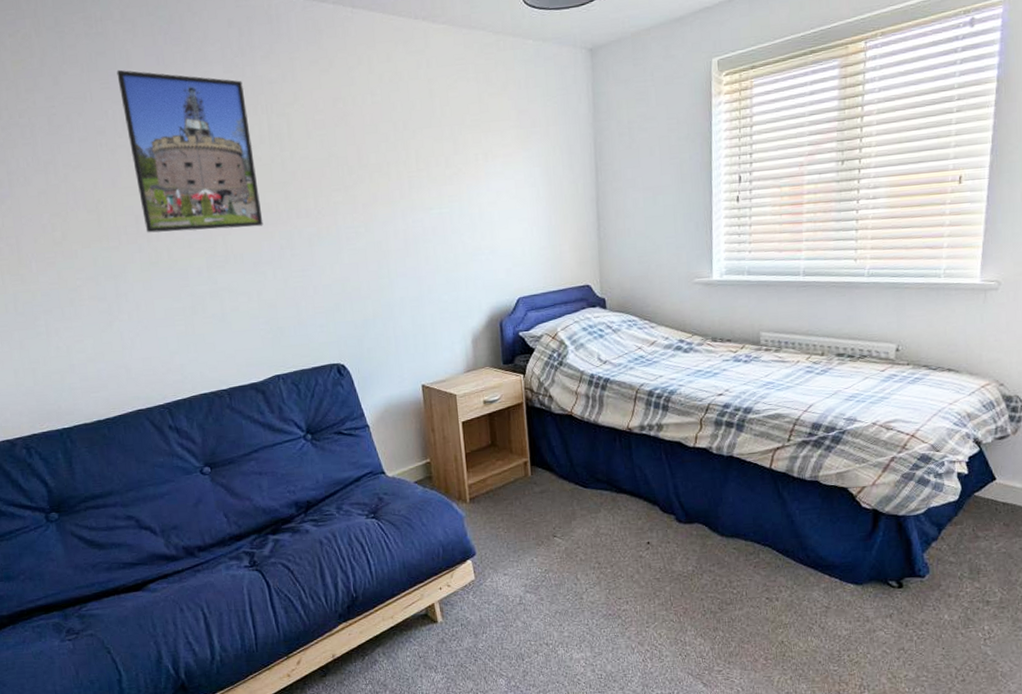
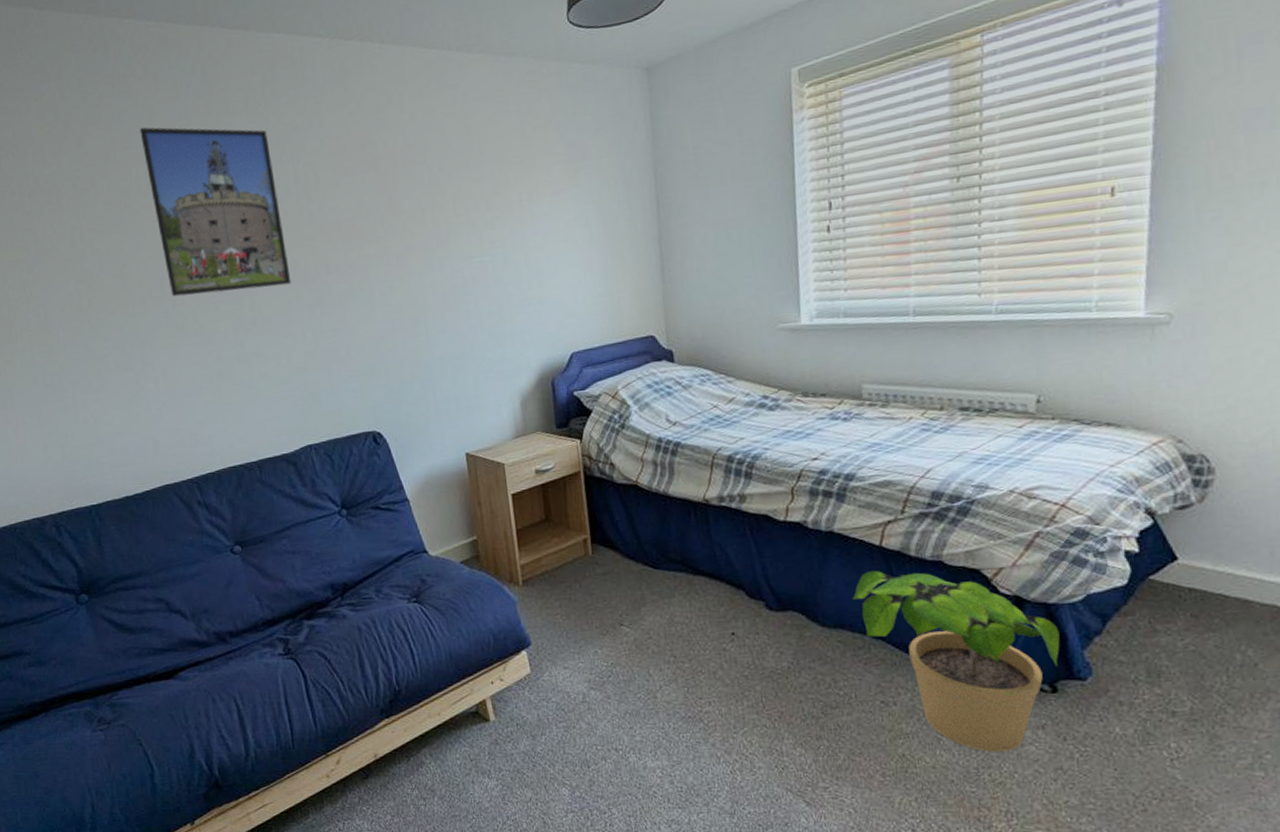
potted plant: none [746,488,906,637] -> present [852,570,1060,752]

